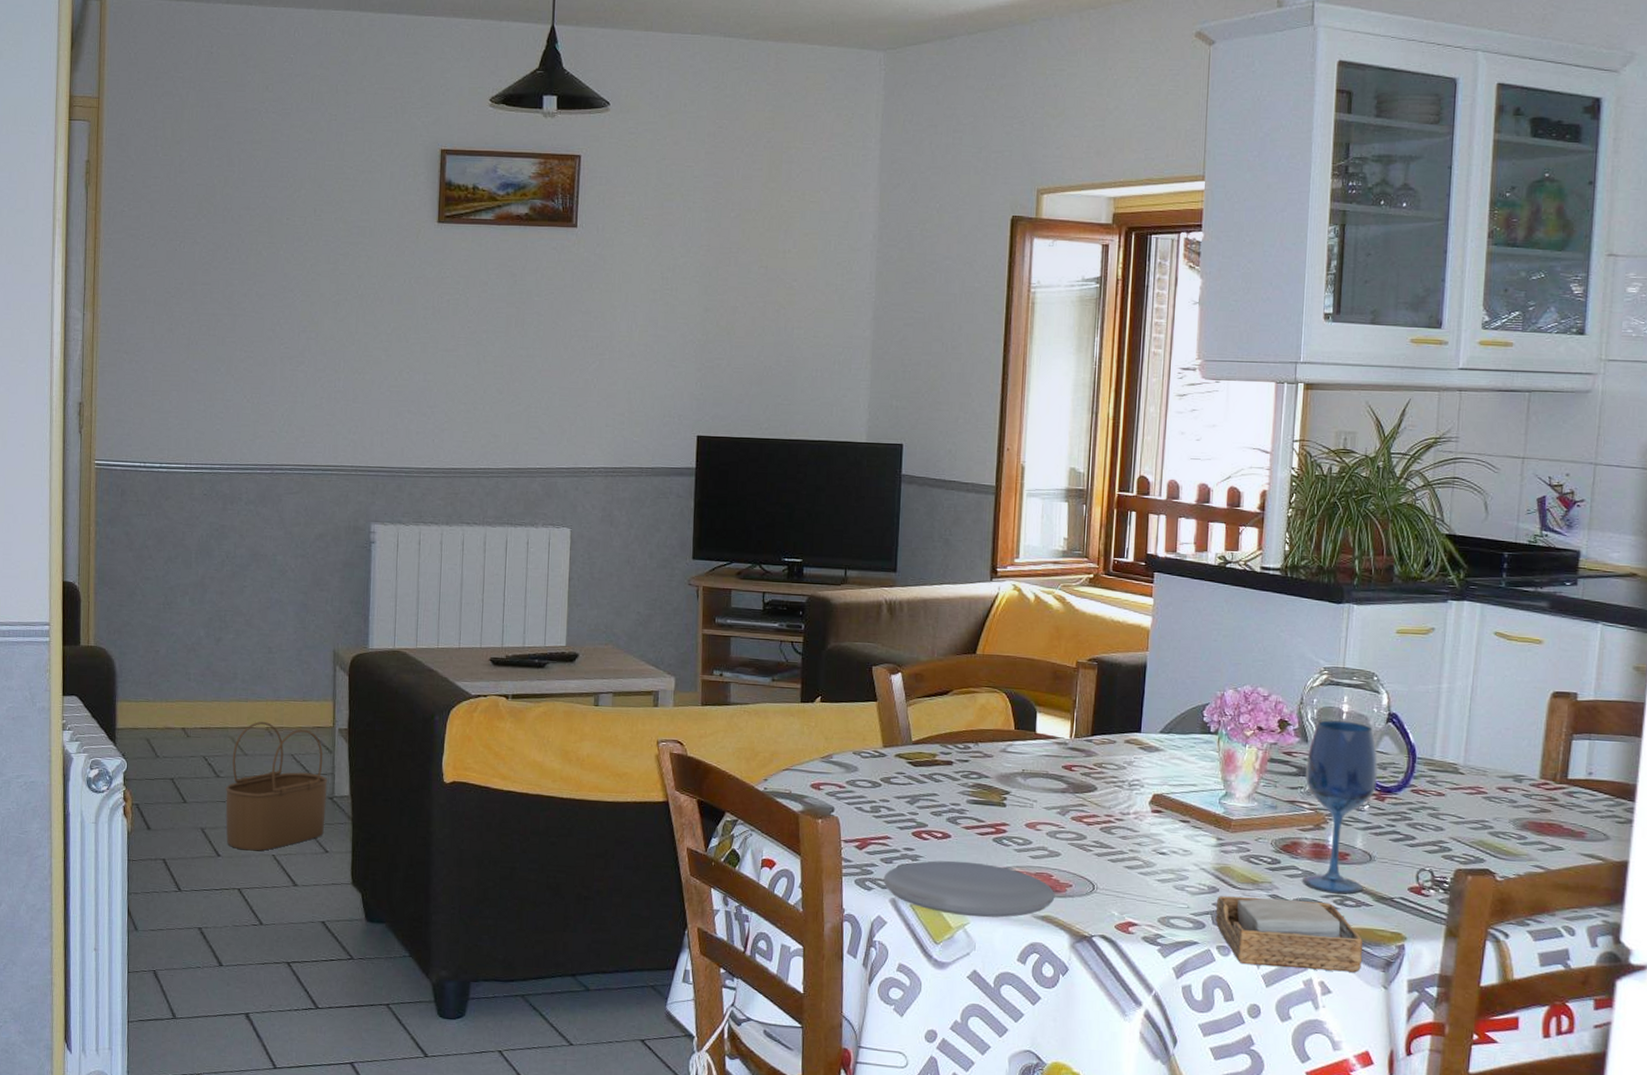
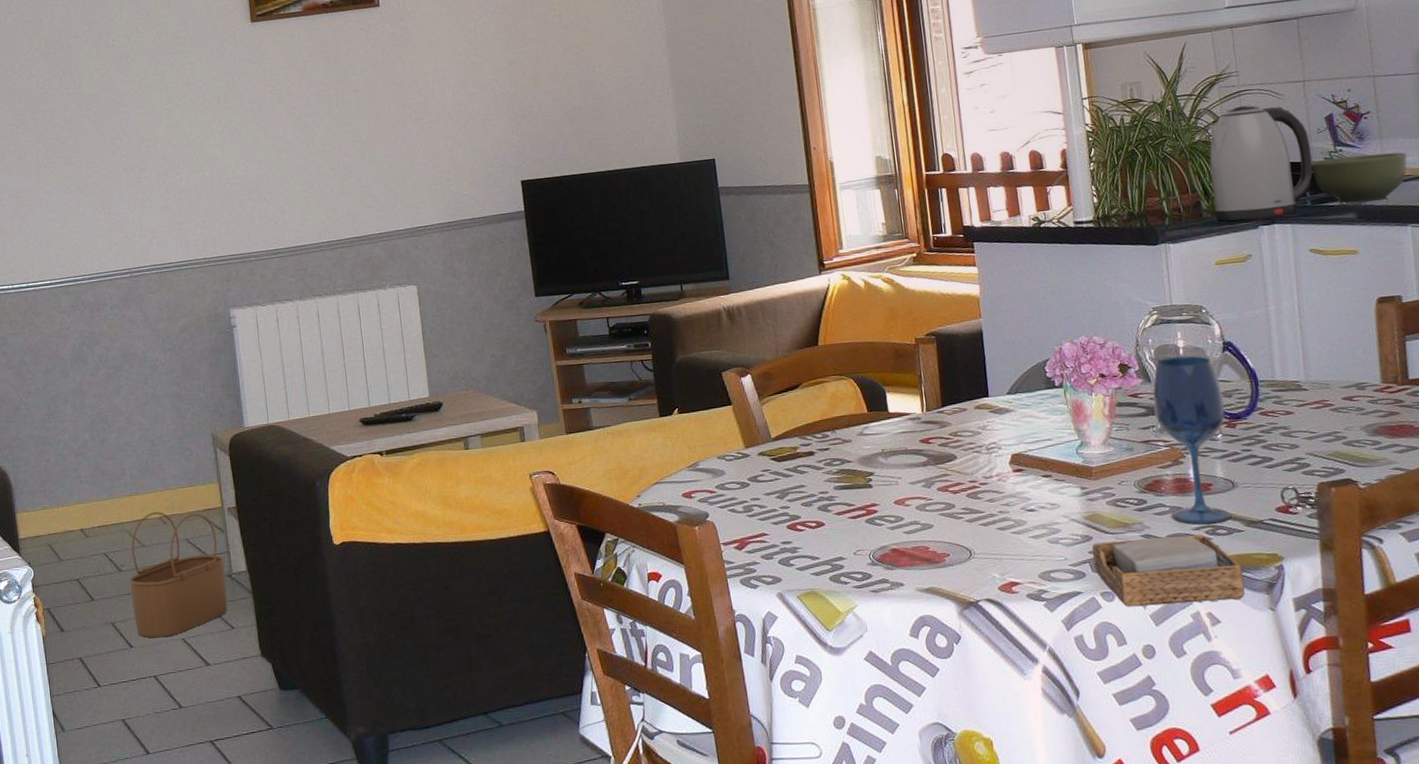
plate: present [883,860,1055,918] -> none [767,546,936,600]
kettle: none [1406,474,1517,595] -> present [1209,105,1313,222]
bowl: none [1513,541,1612,593] -> present [1311,152,1407,203]

